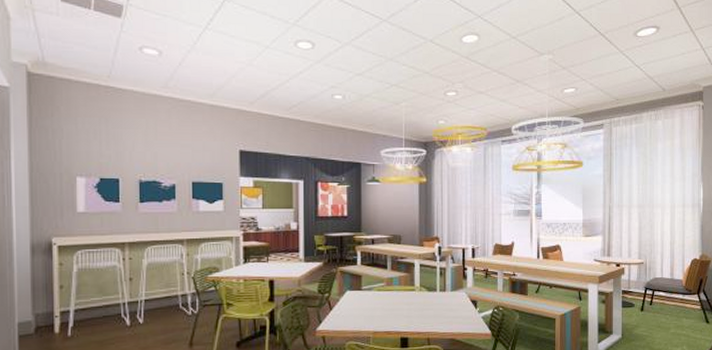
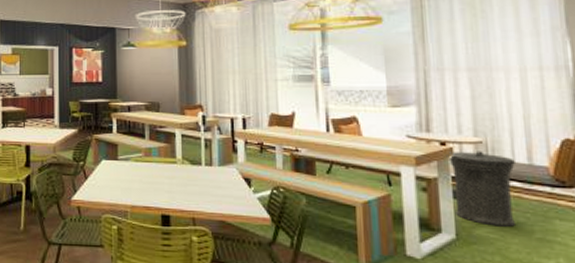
trash can: none [620,270,663,326] -> present [446,151,515,227]

